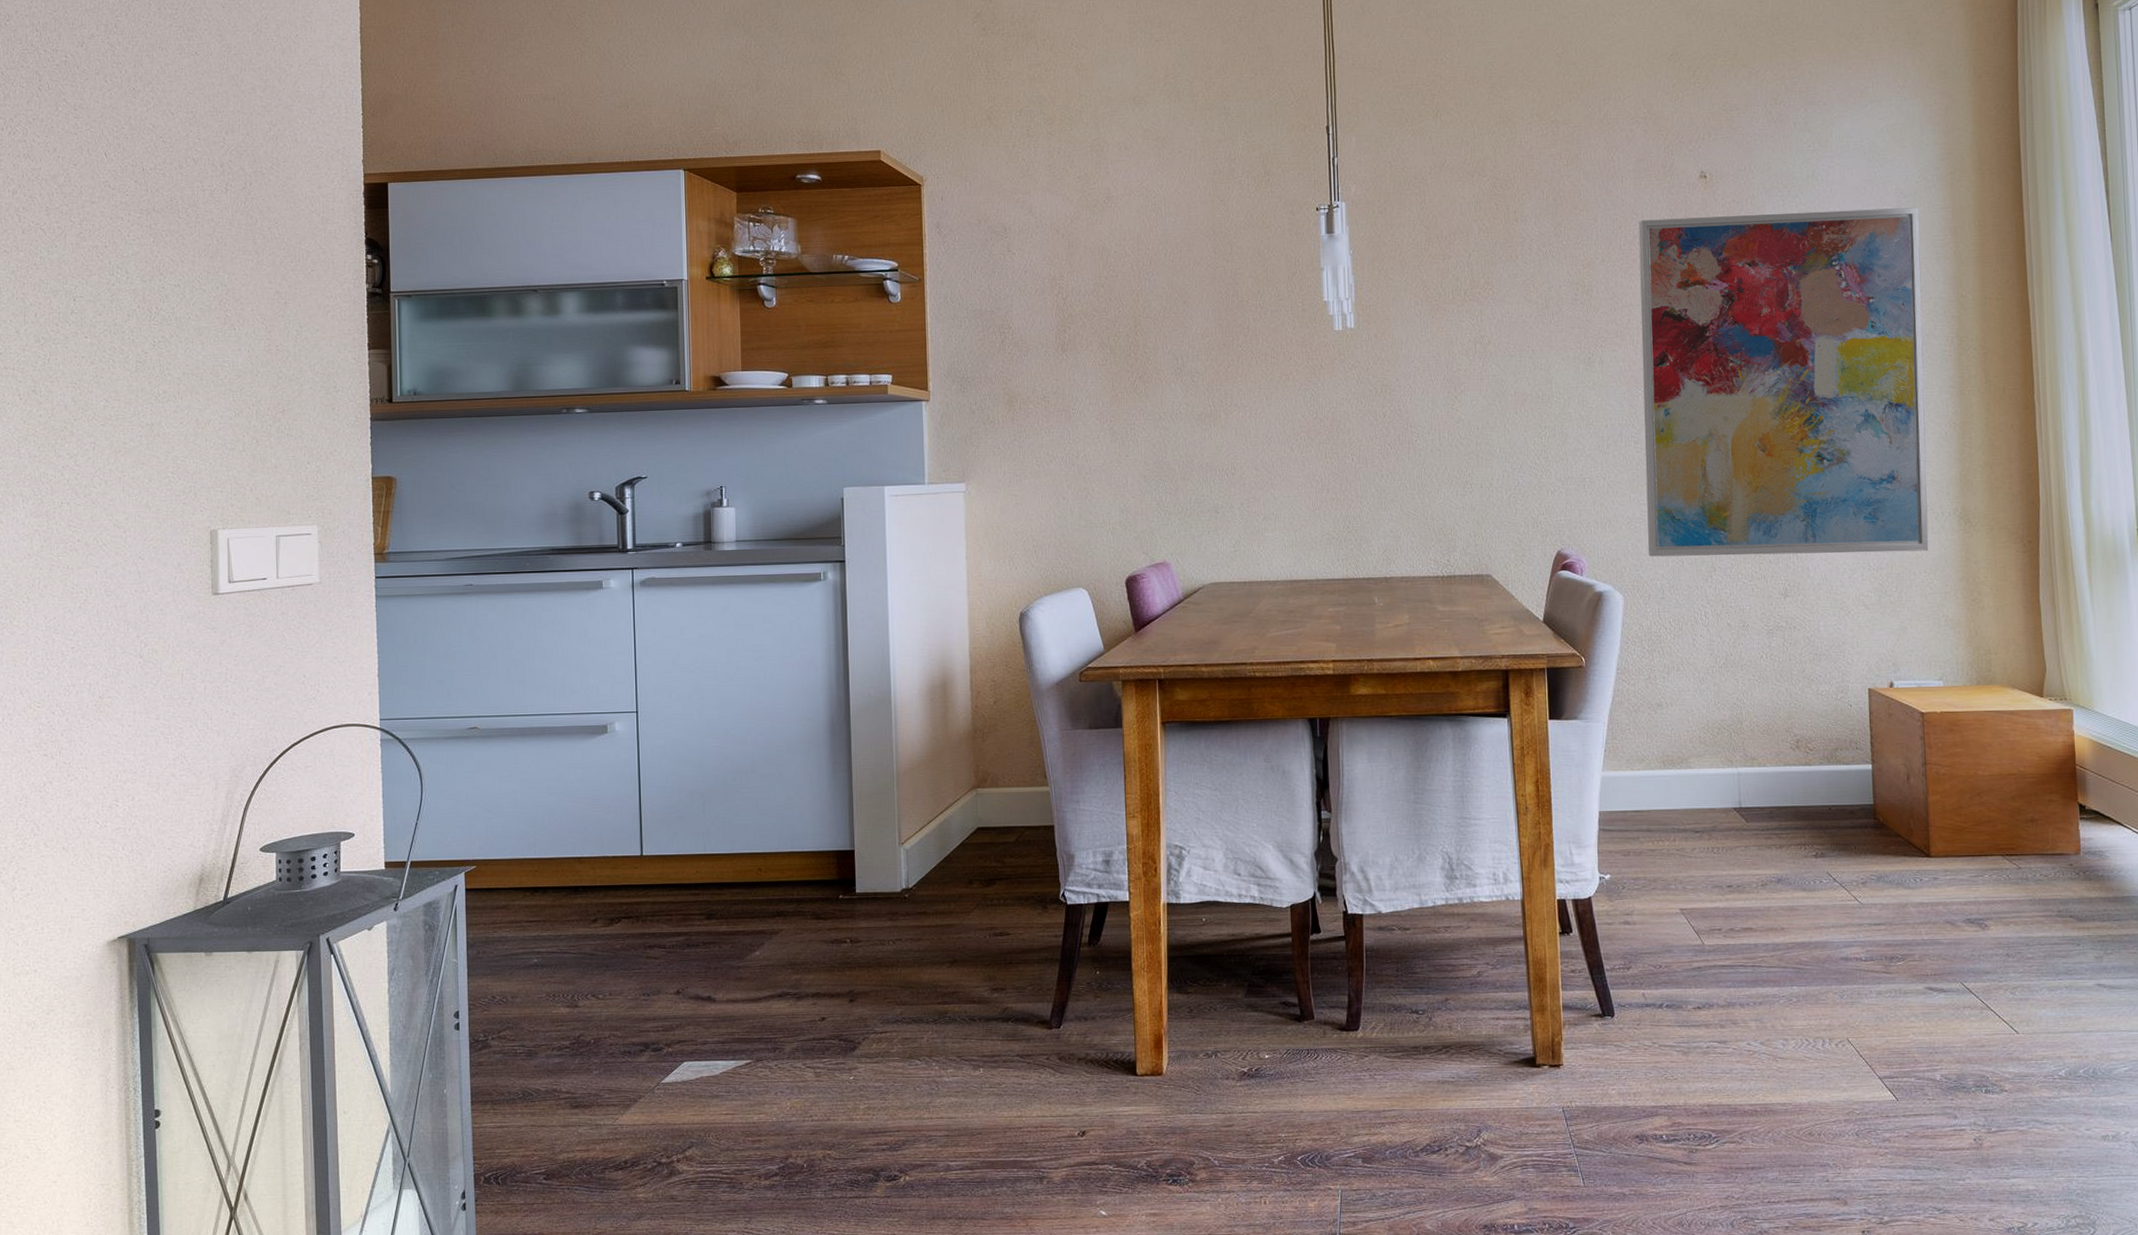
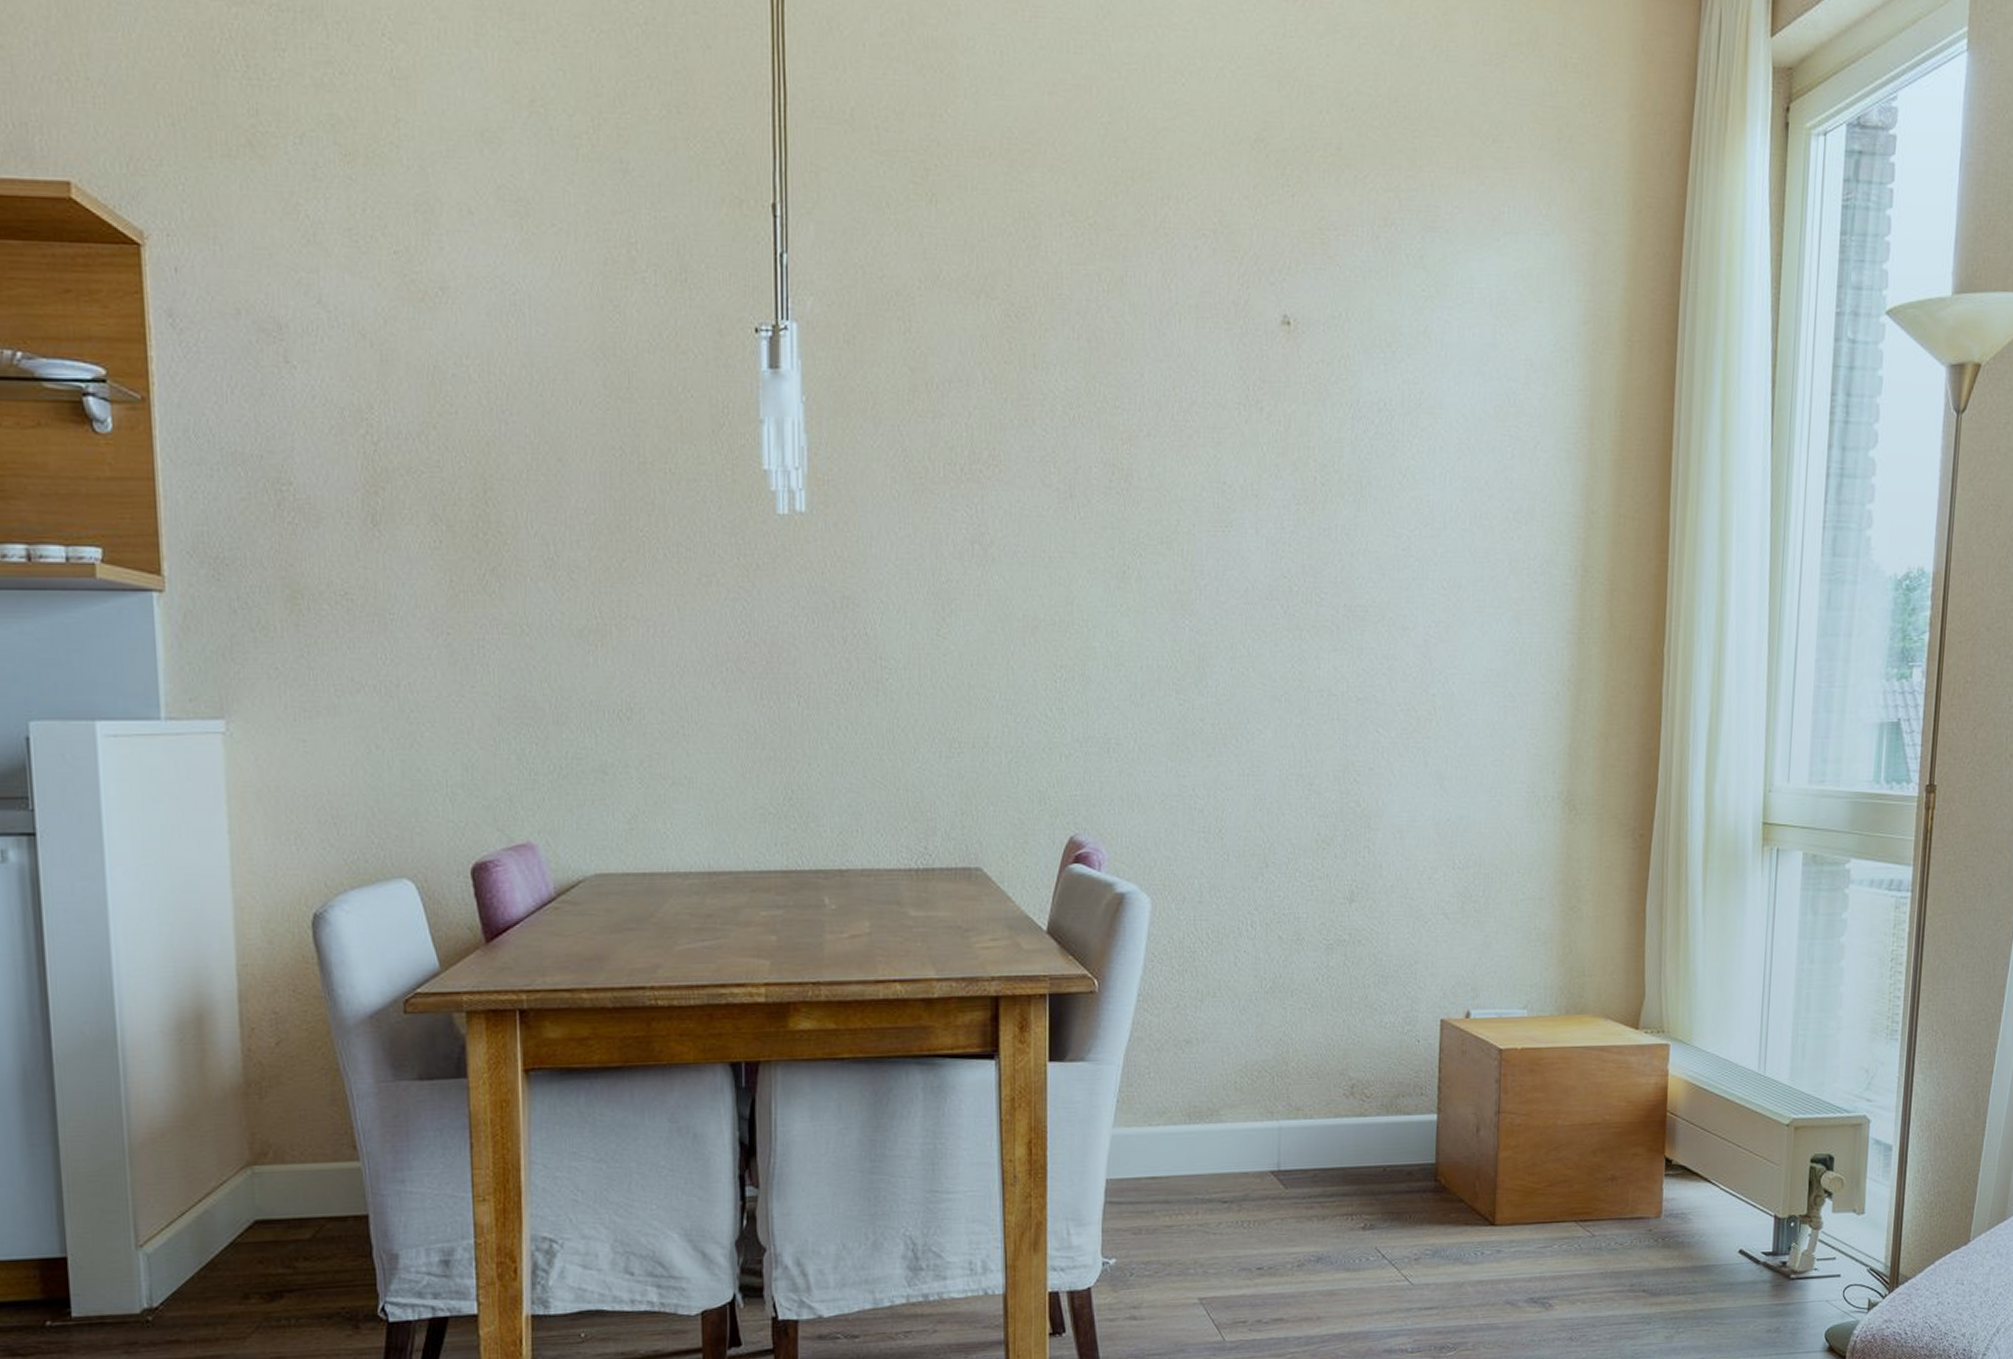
wall art: present [1638,207,1929,557] -> none [1185,379,1551,848]

